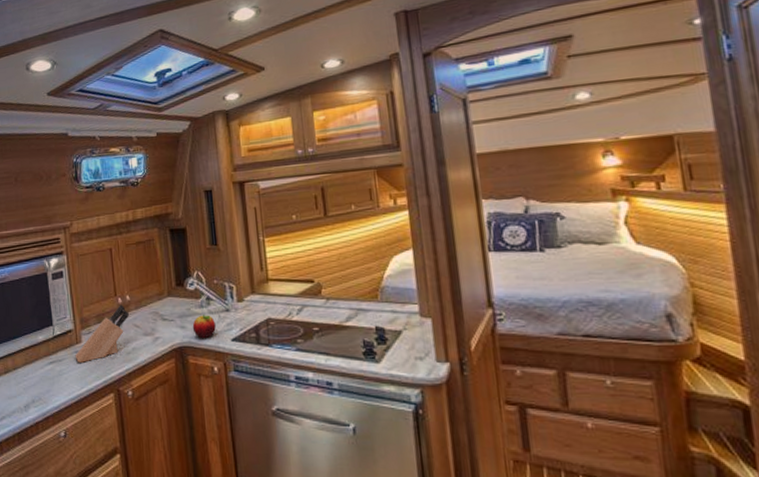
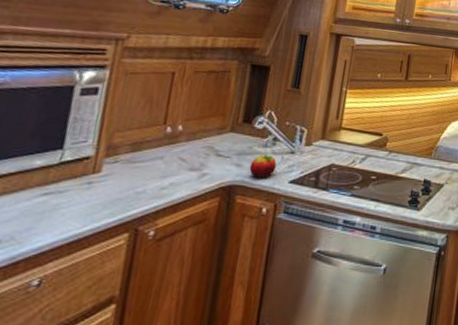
knife block: present [75,305,129,363] -> none [85,134,176,196]

